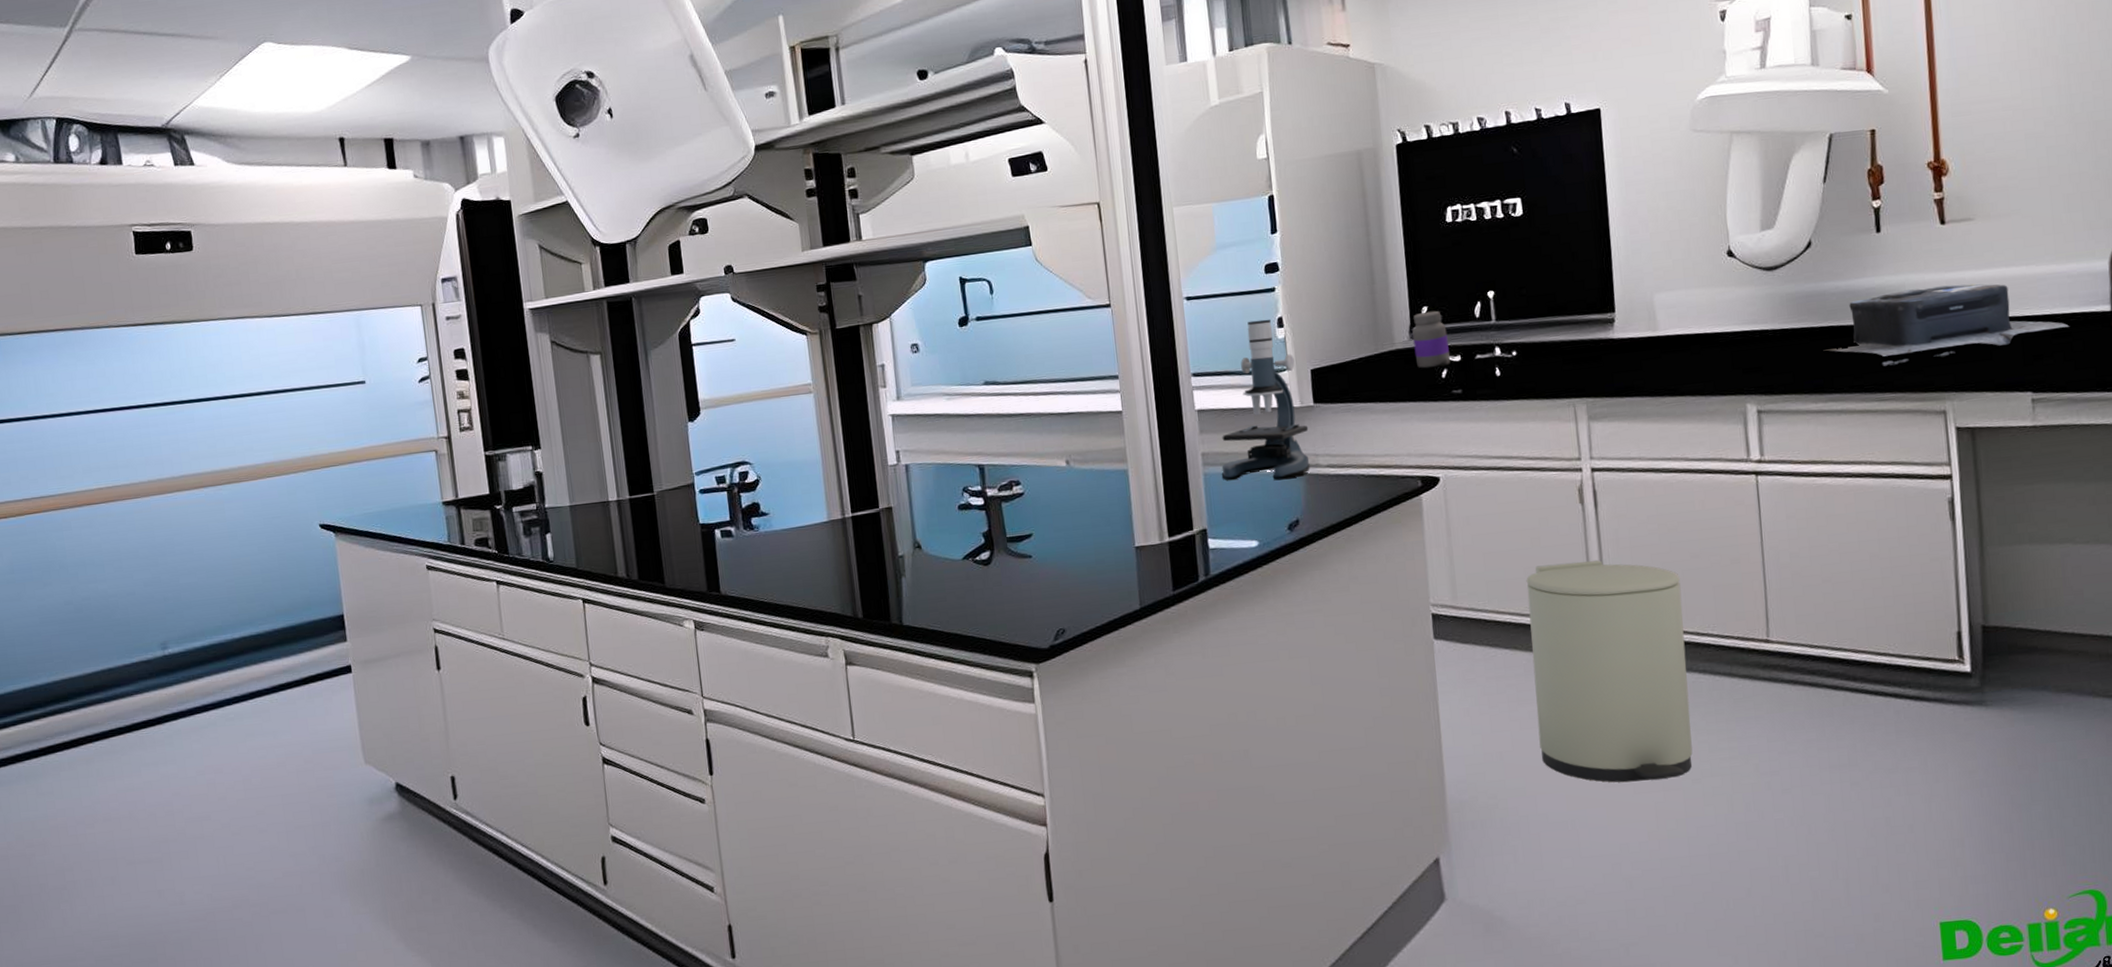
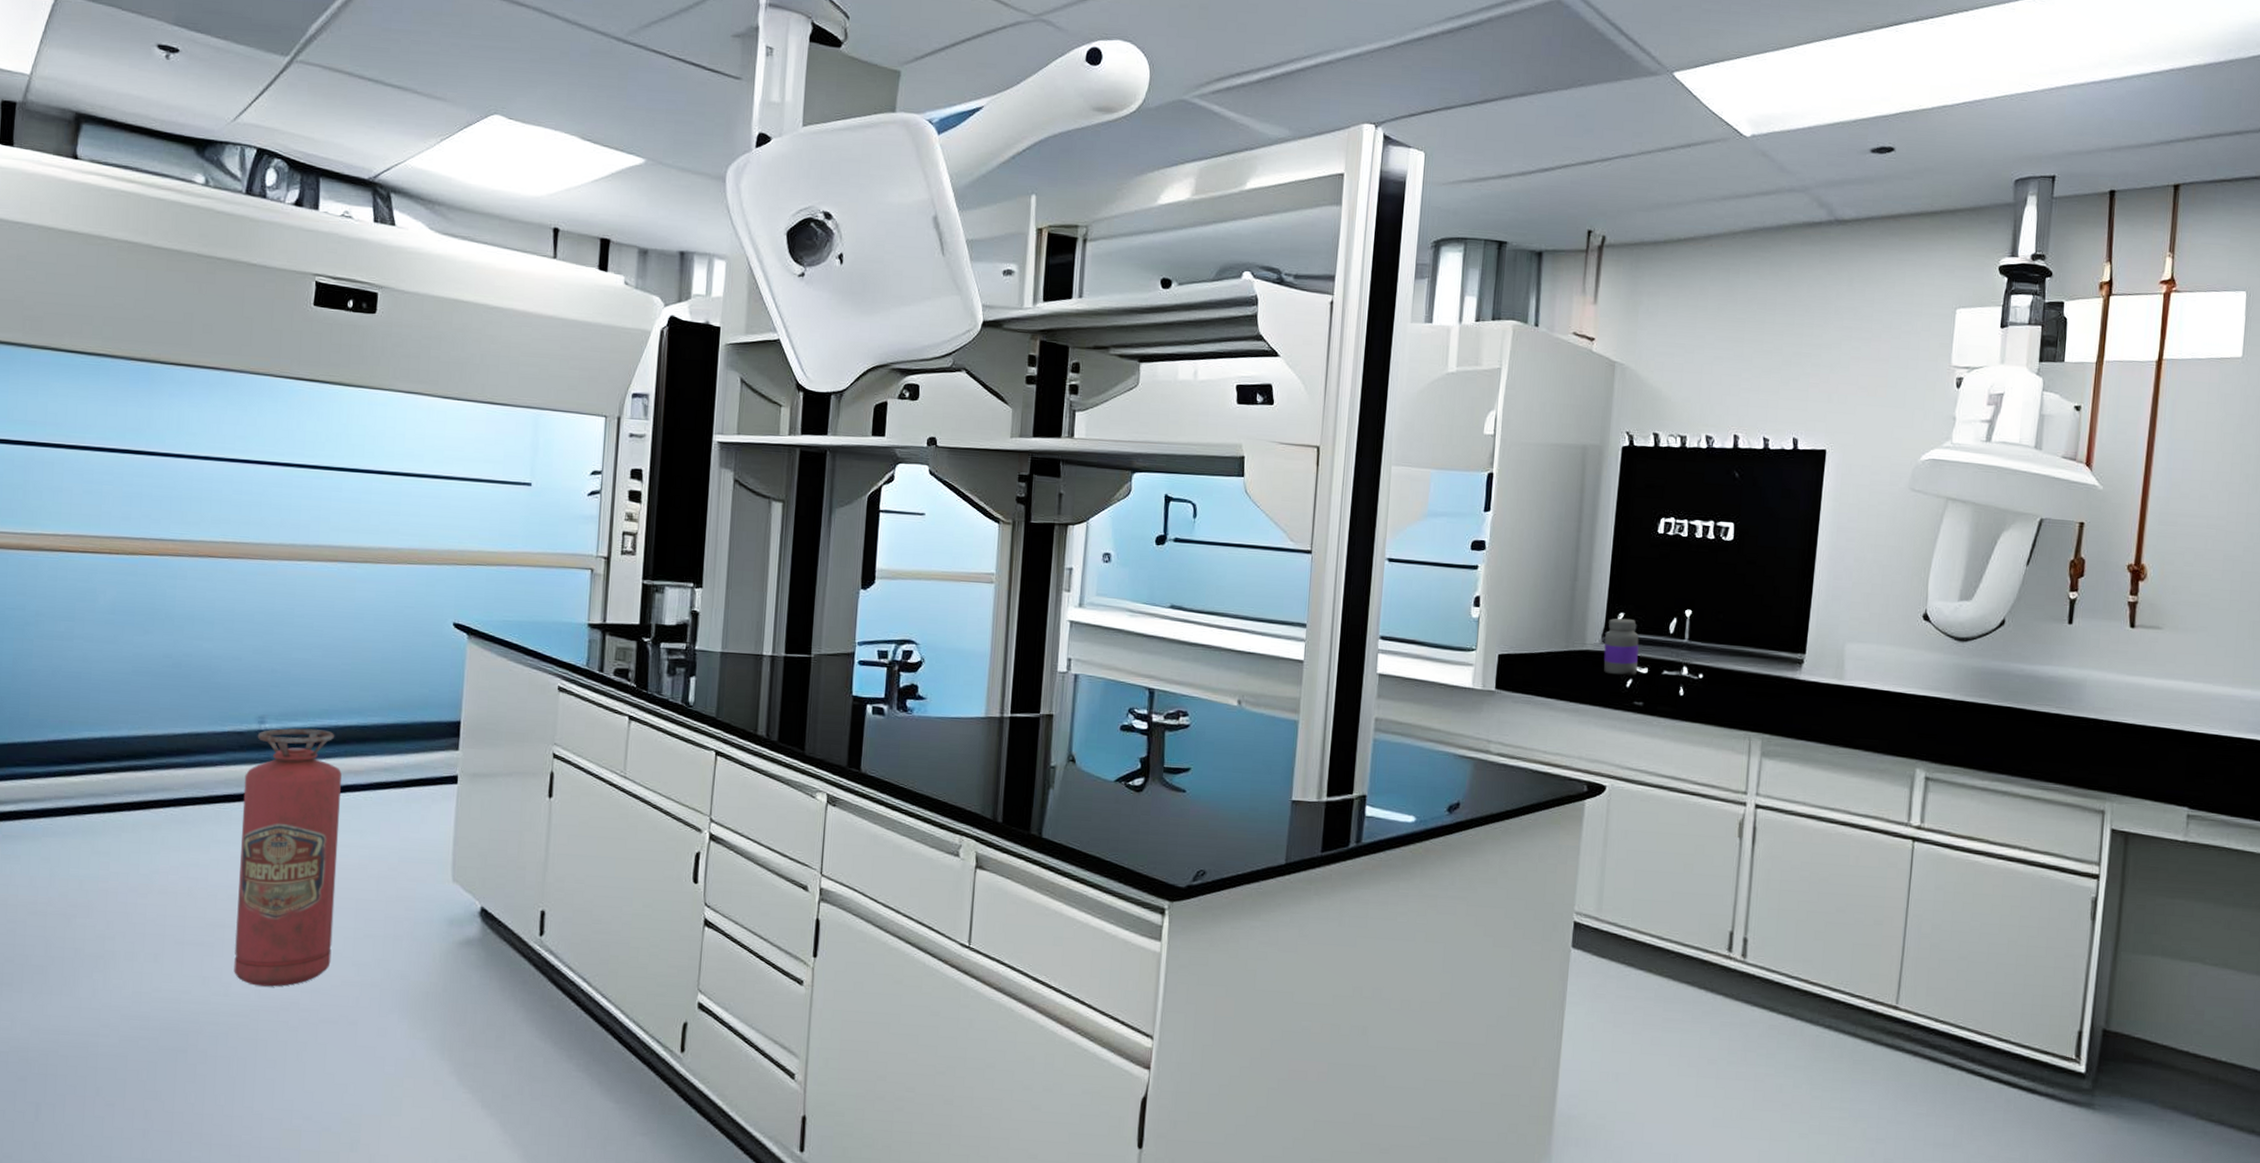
fire extinguisher: none [159,645,270,891] -> present [233,728,342,987]
microscope: present [1221,319,1310,481] -> none [1390,594,1486,760]
pedal bin: present [1526,560,1693,783] -> none [1656,892,1823,1128]
printer: present [1823,283,2070,366] -> none [1998,685,2235,758]

